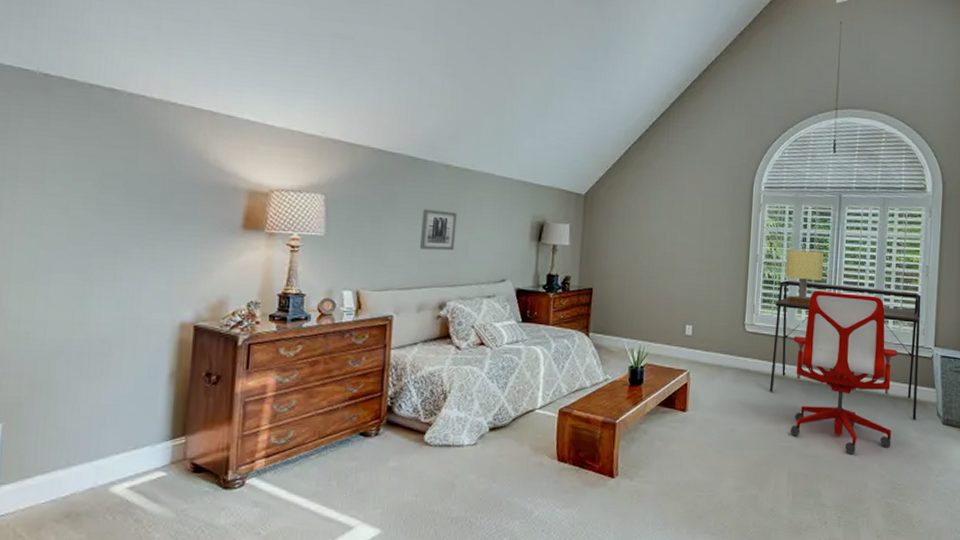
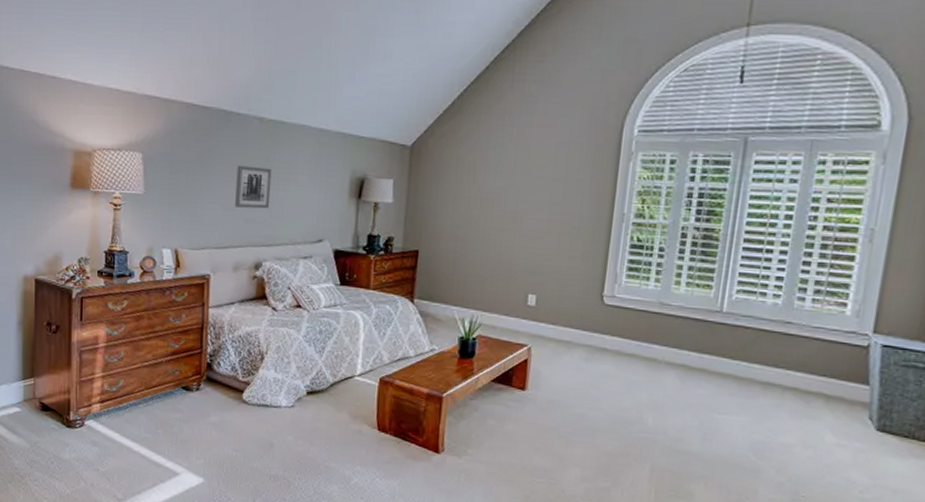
desk: present [769,280,921,419] -> none [631,245,859,421]
table lamp: present [784,249,824,306] -> none [659,207,717,276]
office chair: present [790,290,898,455] -> none [656,258,816,455]

